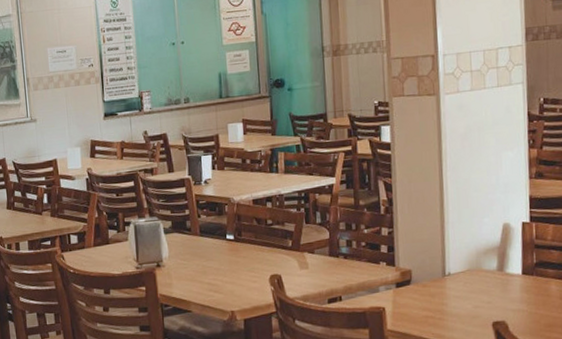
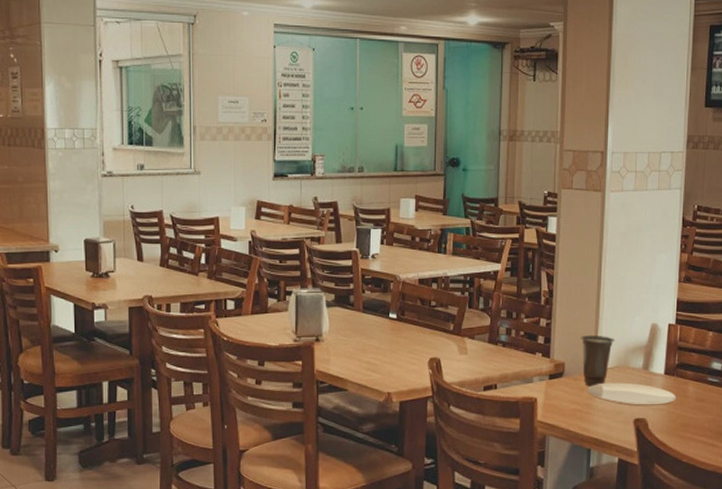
cup: none [426,239,465,292] -> present [581,335,616,386]
plate: none [438,285,538,309] -> present [587,382,676,407]

